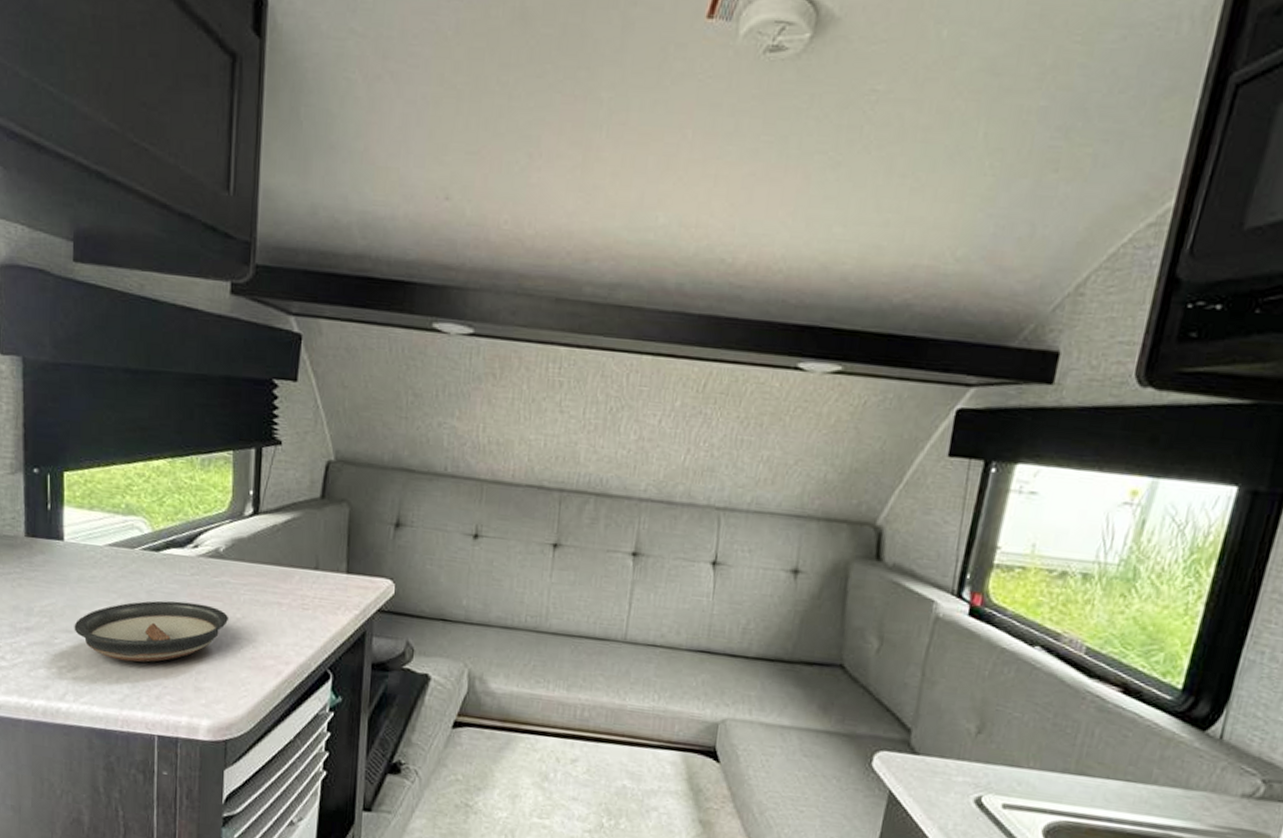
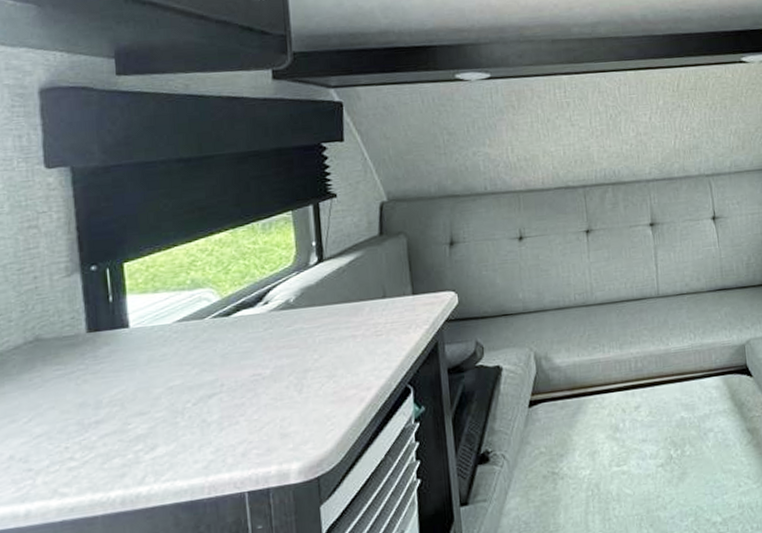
saucer: present [74,600,229,662] -> none [147,354,307,429]

